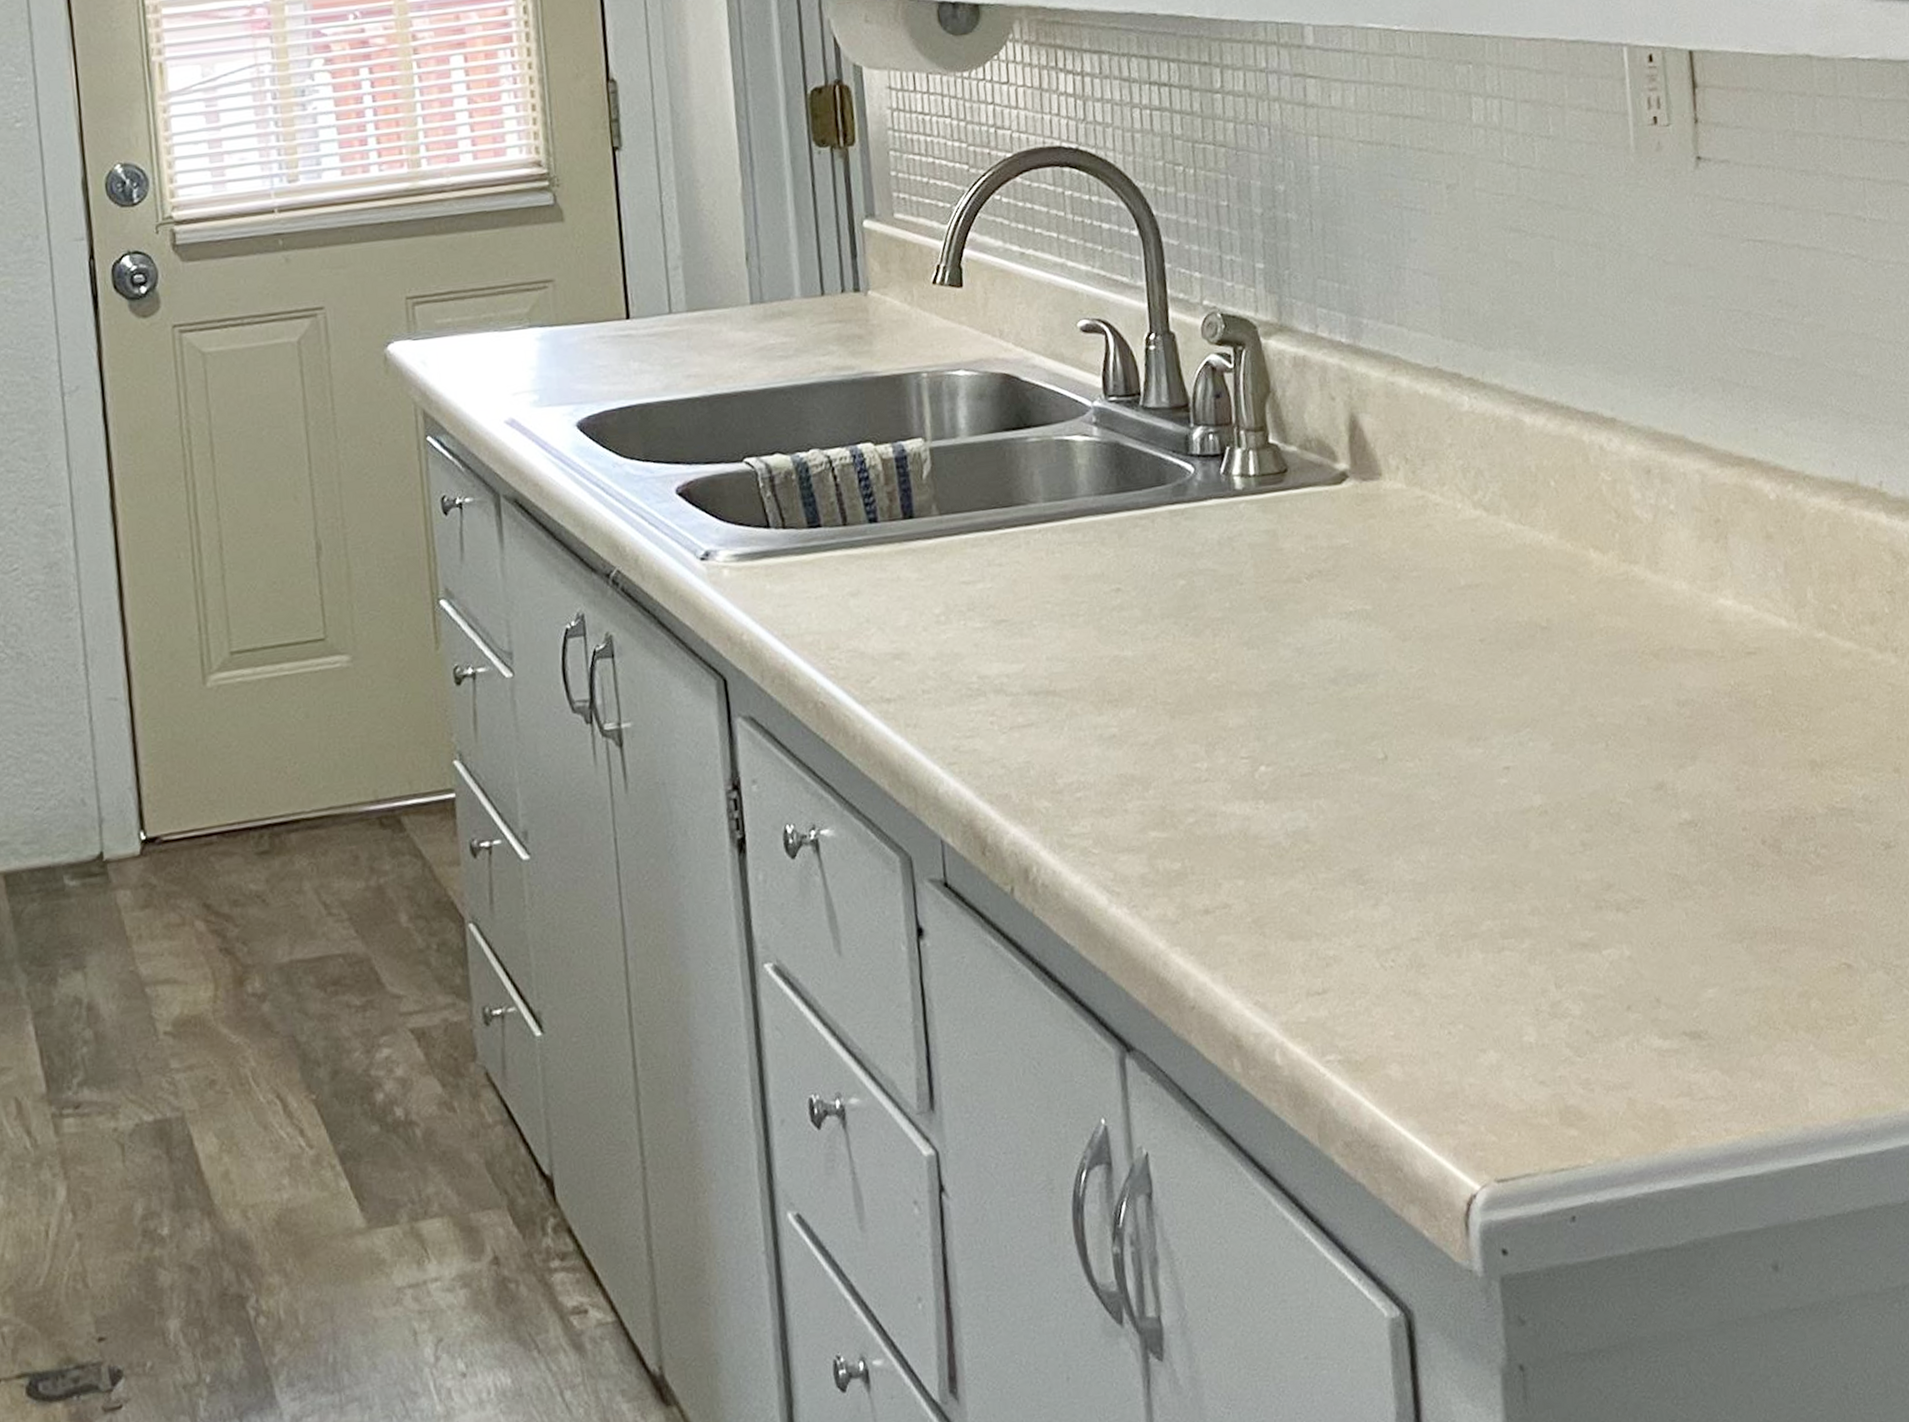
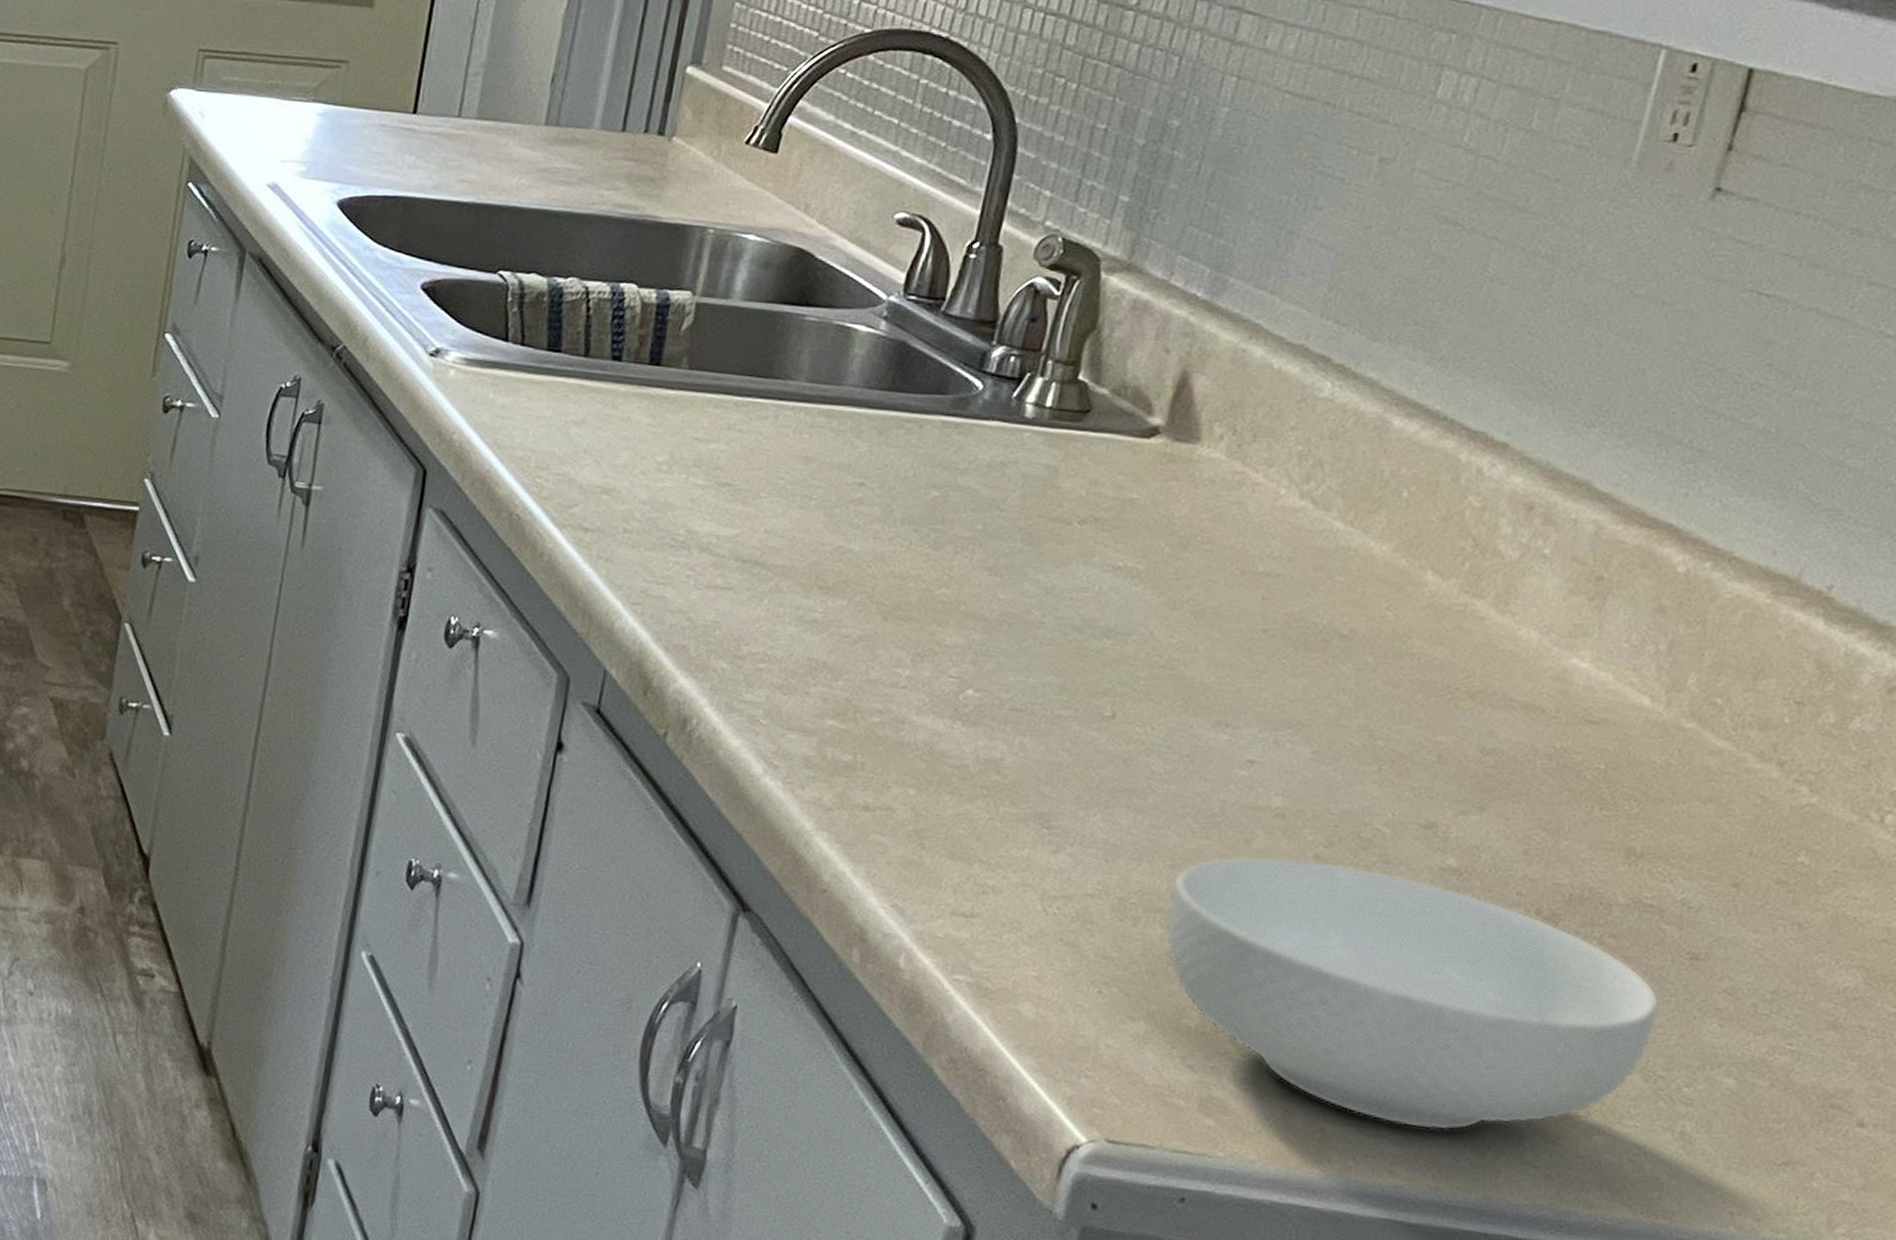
cereal bowl: none [1477,840,1880,1083] -> present [1165,856,1660,1131]

